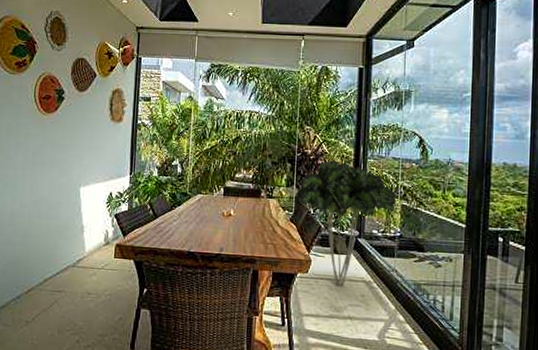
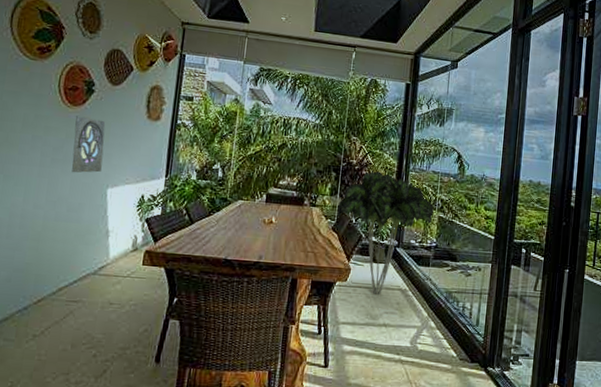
wall ornament: none [49,122,76,174] -> present [72,116,106,173]

